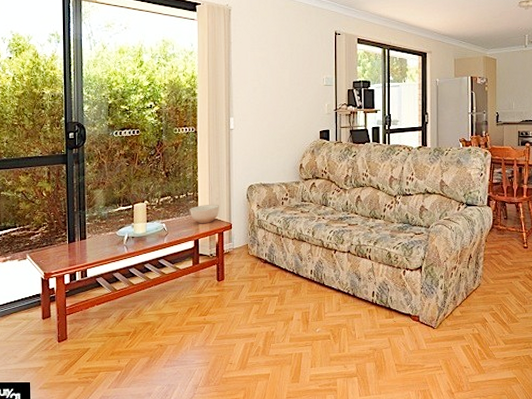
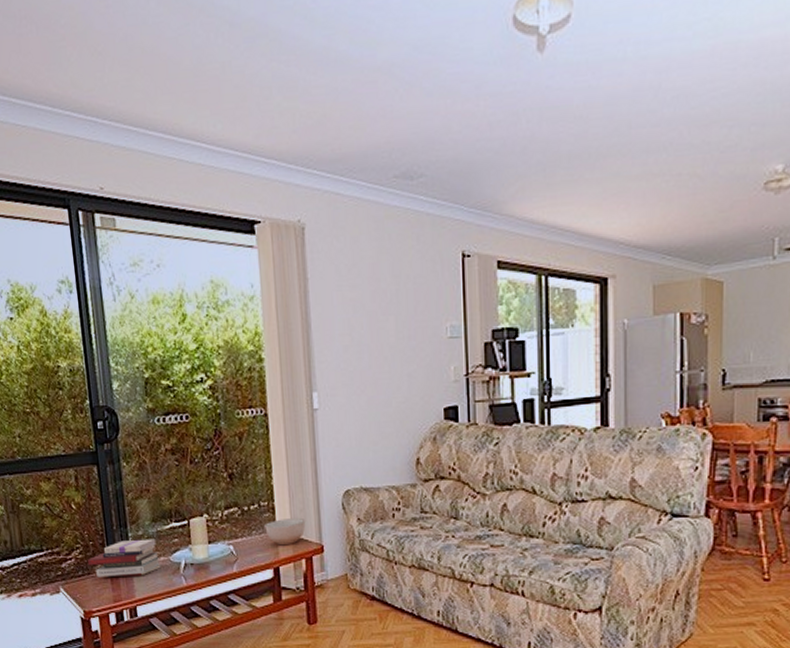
books: none [52,219,109,247] -> present [88,539,161,578]

